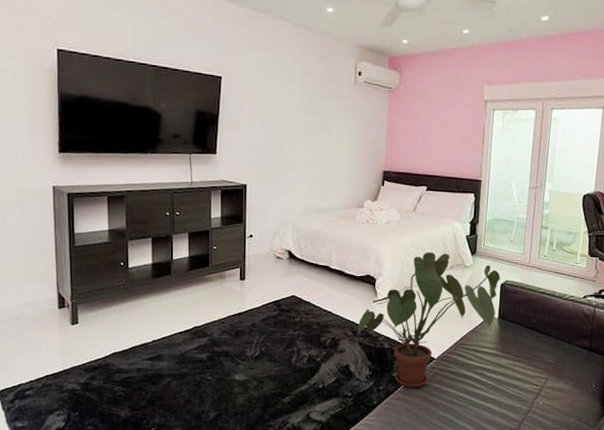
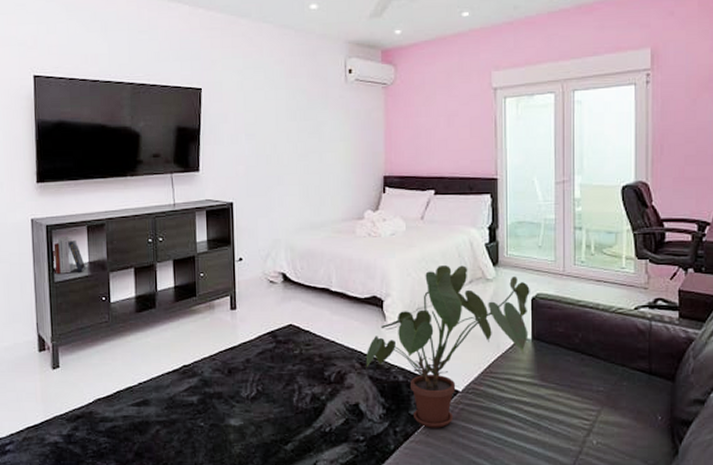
books: none [74,205,106,239] -> present [53,237,86,274]

